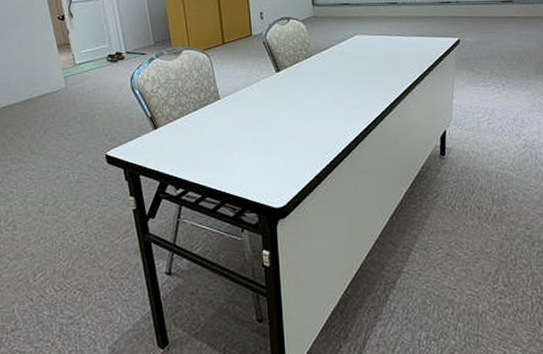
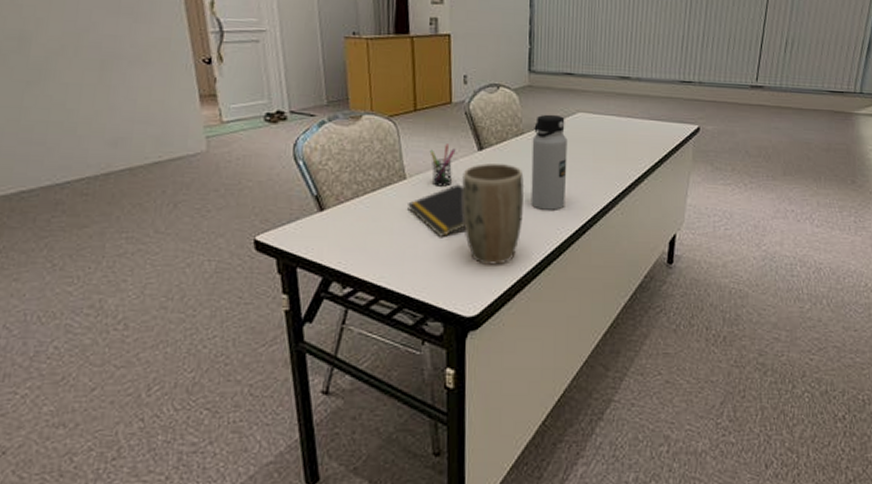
notepad: none [223,100,270,144] -> present [408,184,466,237]
pen holder: none [237,69,258,104] -> present [429,144,456,187]
plant pot: none [265,82,316,165] -> present [461,163,525,265]
water bottle: none [319,38,350,117] -> present [531,114,568,210]

